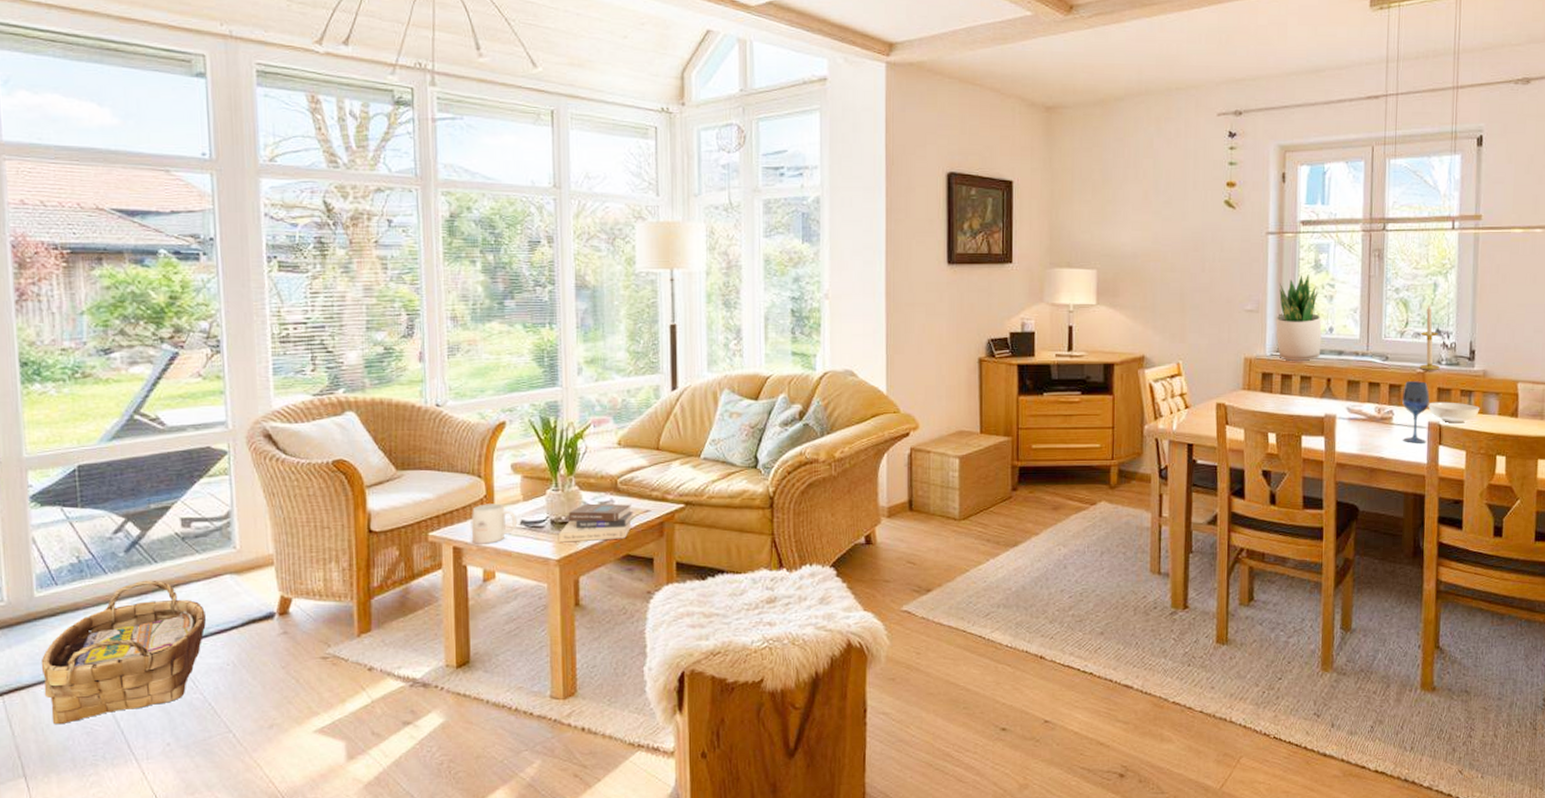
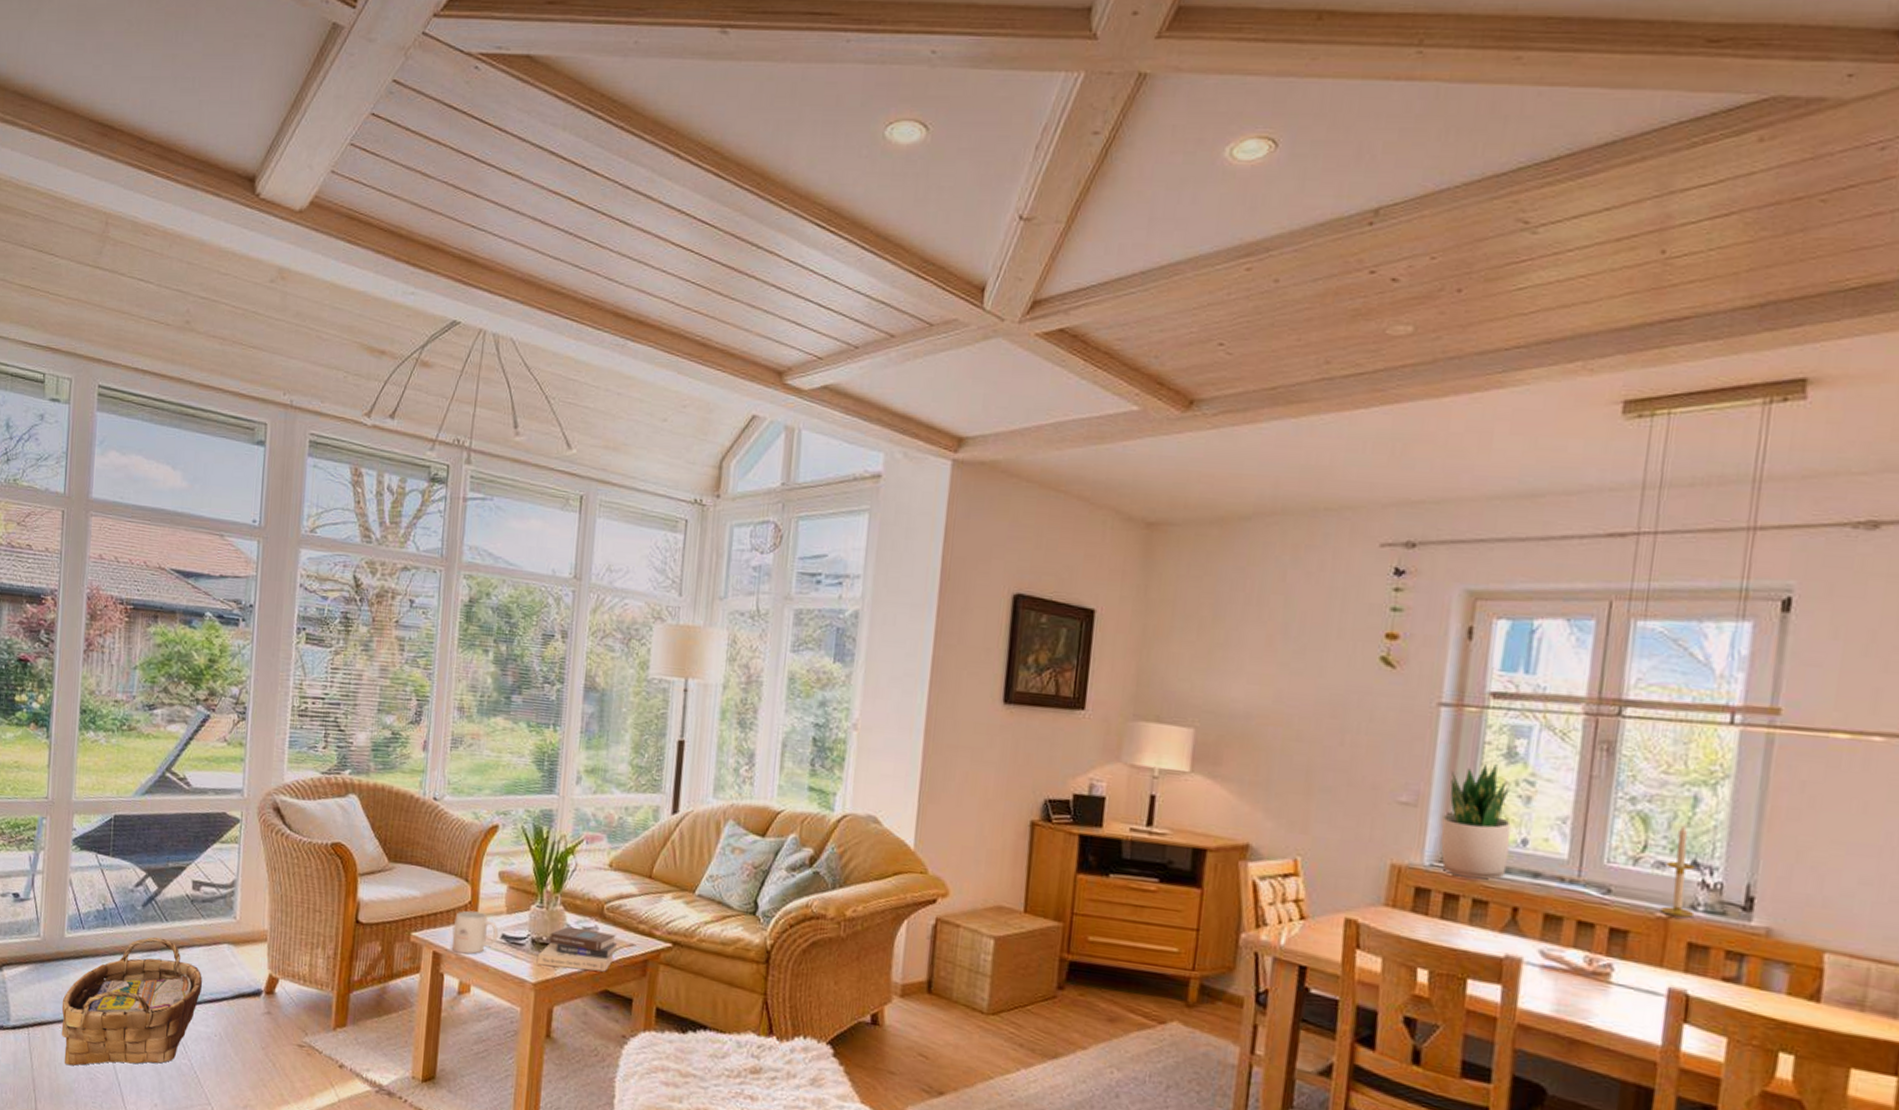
wineglass: present [1402,381,1430,443] -> none [1625,927,1674,1017]
bowl: present [1428,402,1481,424] -> none [1670,961,1757,998]

